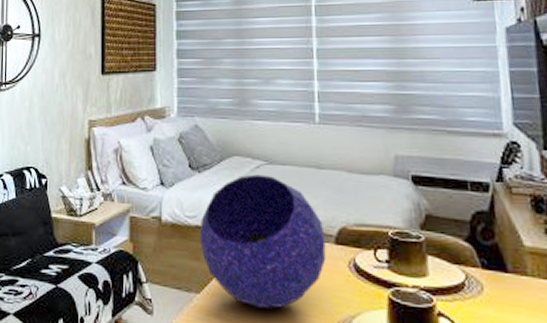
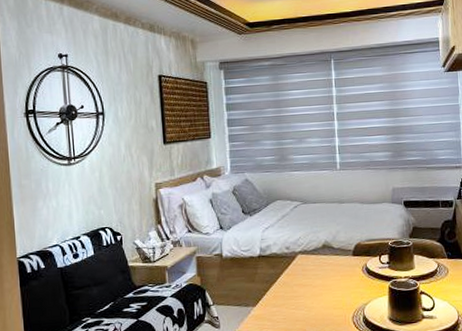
decorative orb: present [199,174,326,309] -> none [253,212,347,309]

